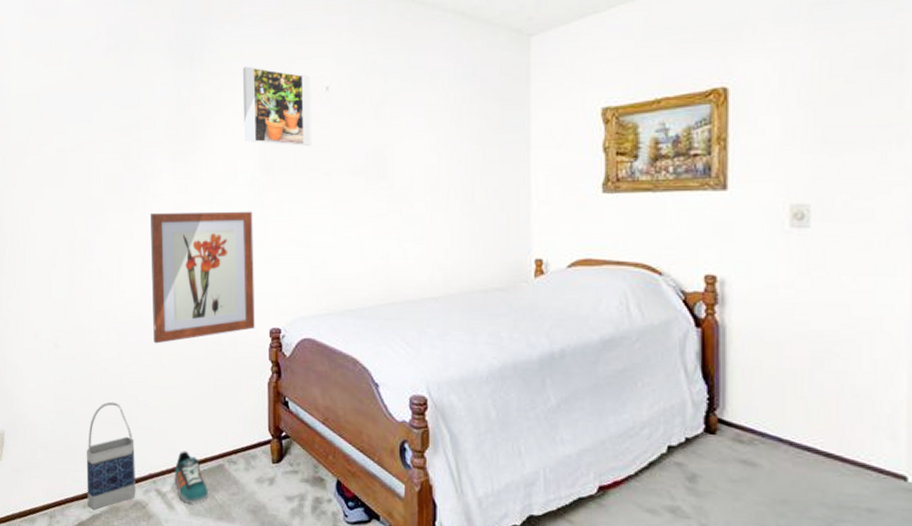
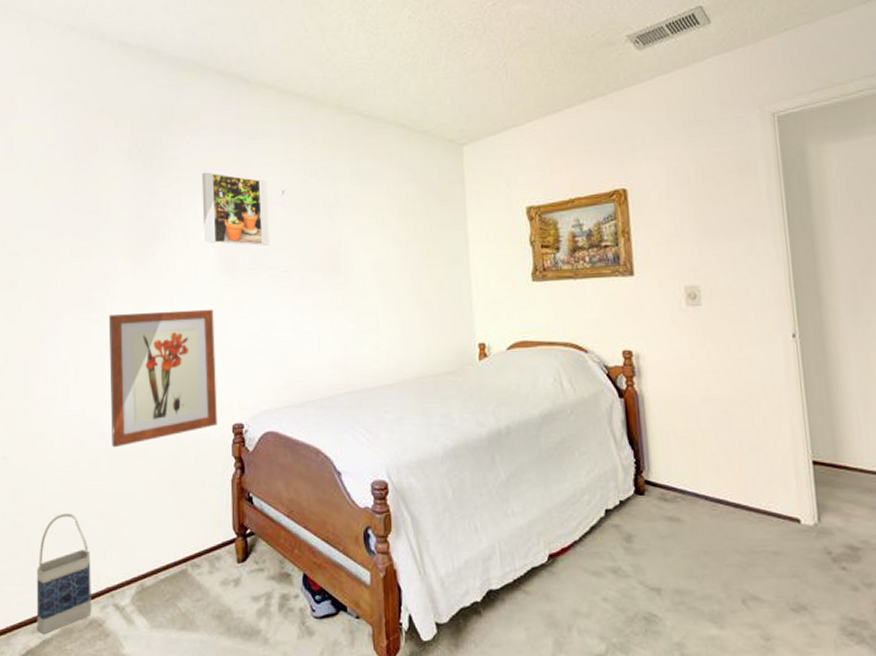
sneaker: present [174,451,208,503] -> none [134,559,170,614]

